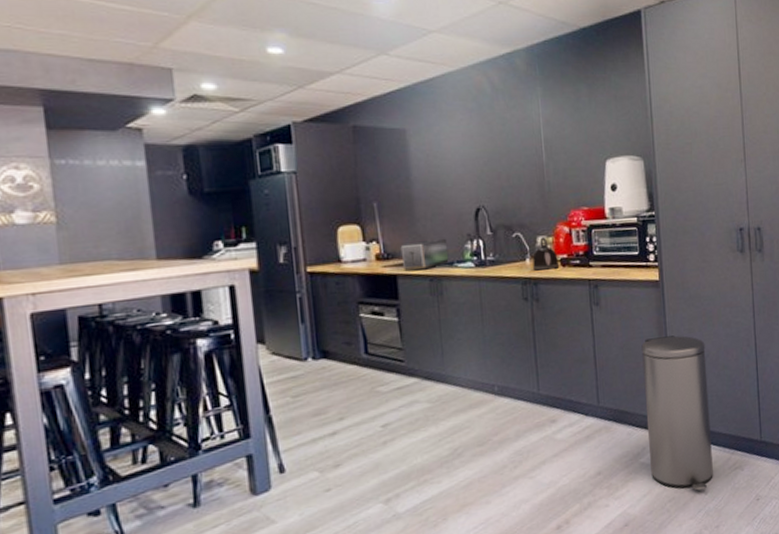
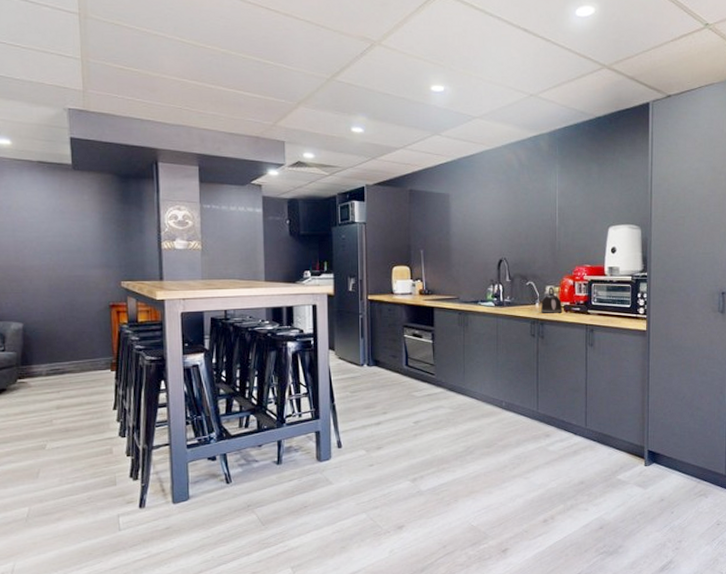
toaster: present [400,238,449,272] -> none [438,281,475,305]
pedal bin: present [641,335,713,491] -> none [625,377,682,509]

